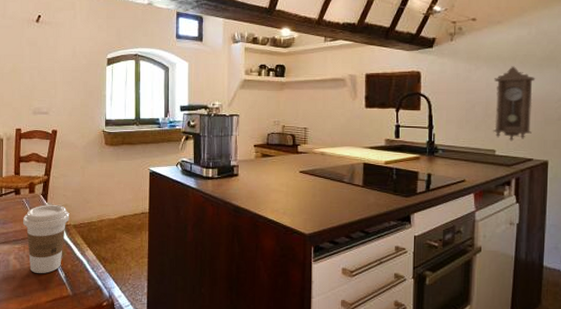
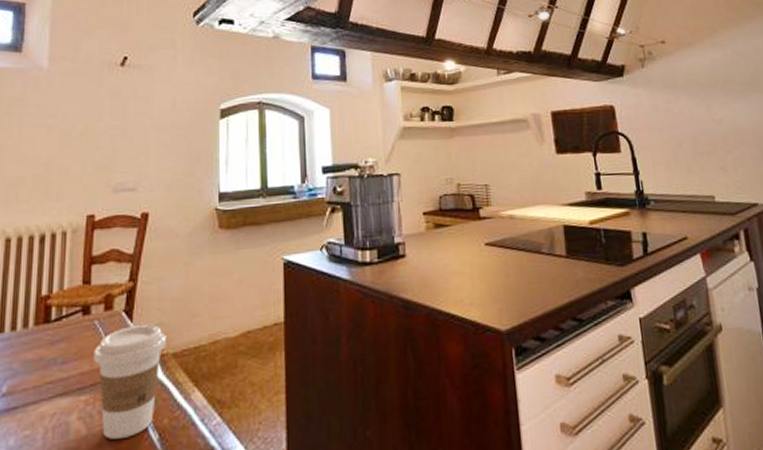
pendulum clock: present [493,66,536,142] -> none [696,93,750,184]

